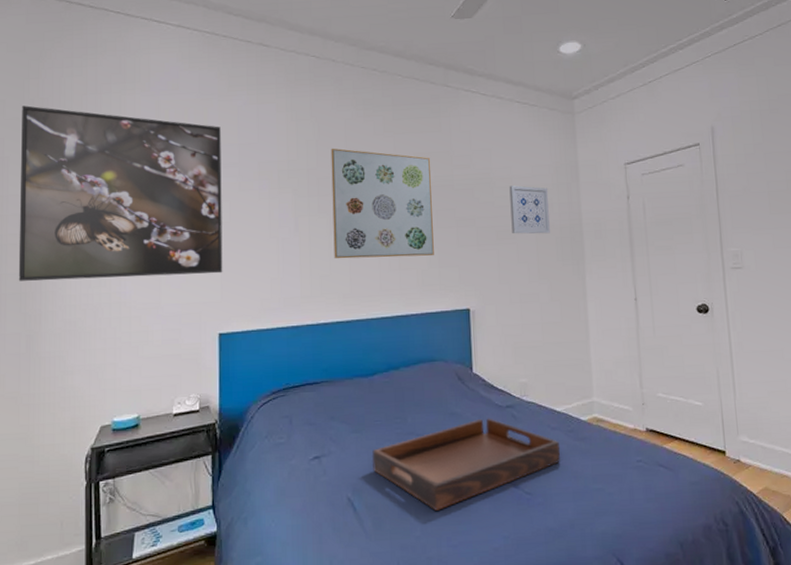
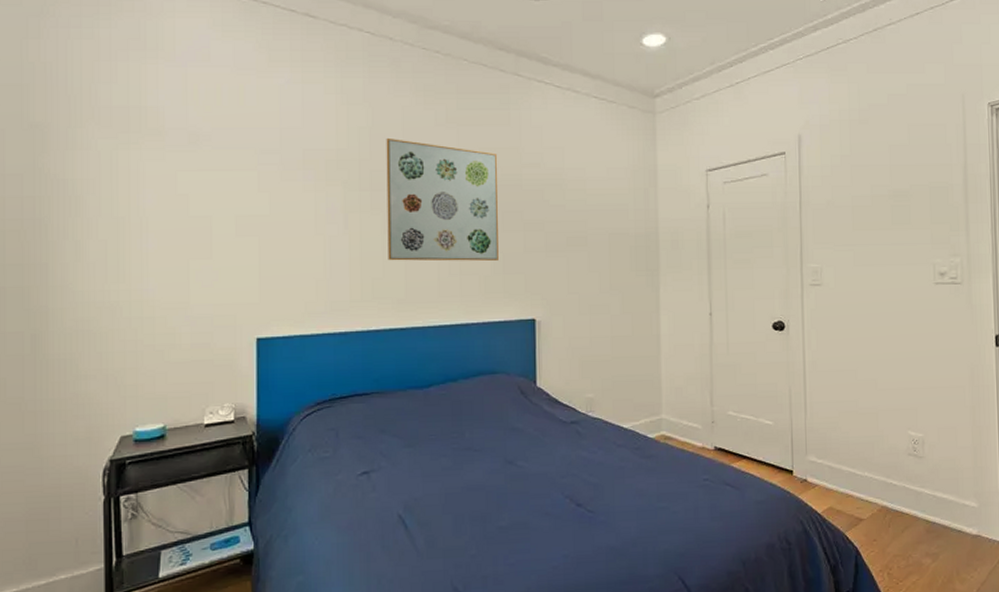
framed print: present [18,105,223,281] -> none [19,70,262,274]
serving tray: present [372,418,561,511] -> none [426,434,626,529]
wall art: present [509,185,550,234] -> none [582,188,624,242]

